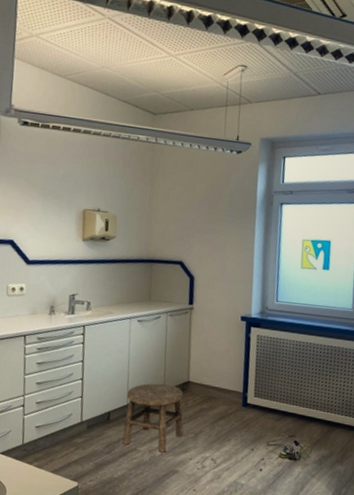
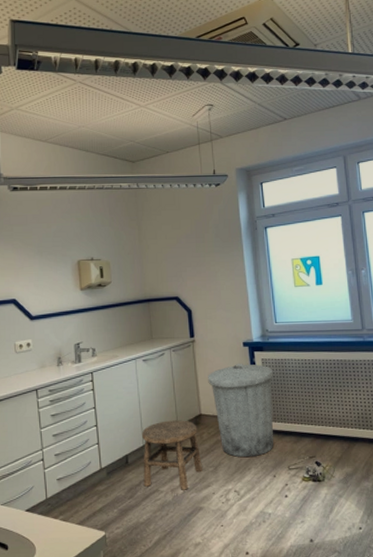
trash can: none [200,336,267,429] -> present [208,363,273,458]

